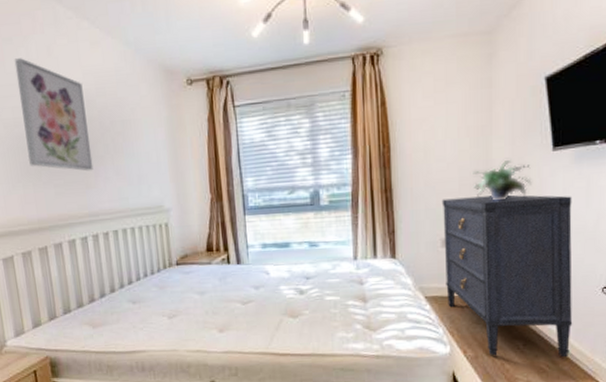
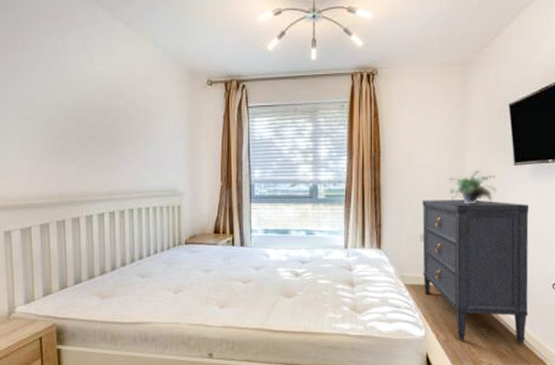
wall art: present [14,58,94,172] -> none [52,49,116,154]

